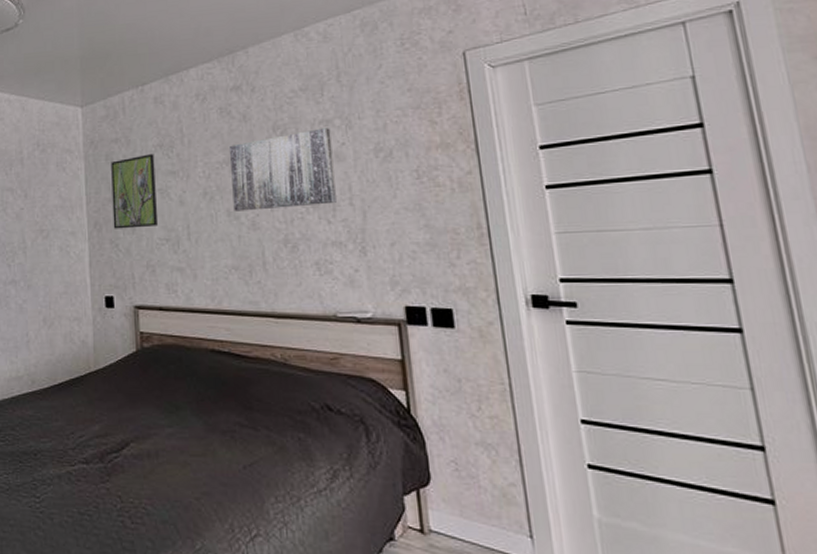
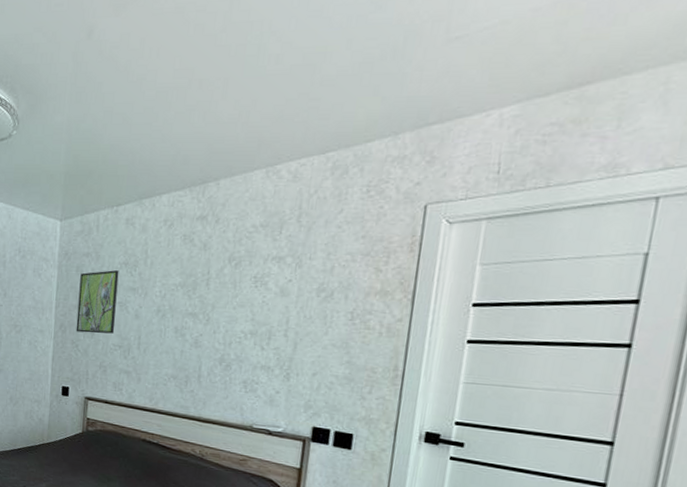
wall art: present [228,128,336,211] -> none [181,264,281,333]

